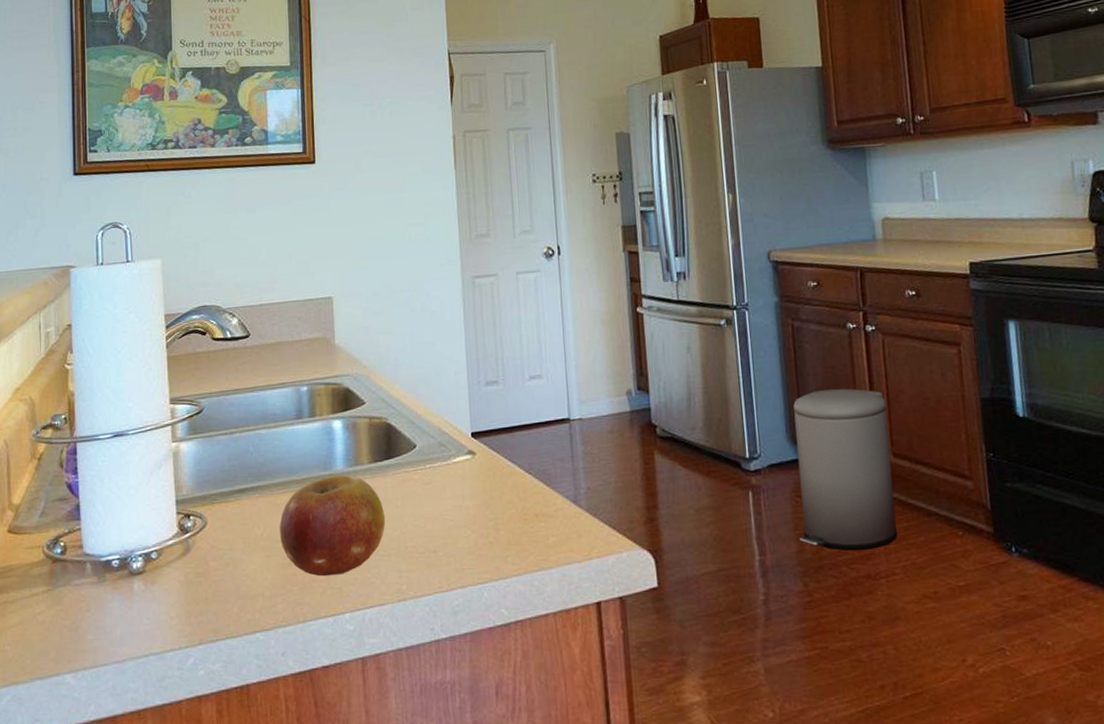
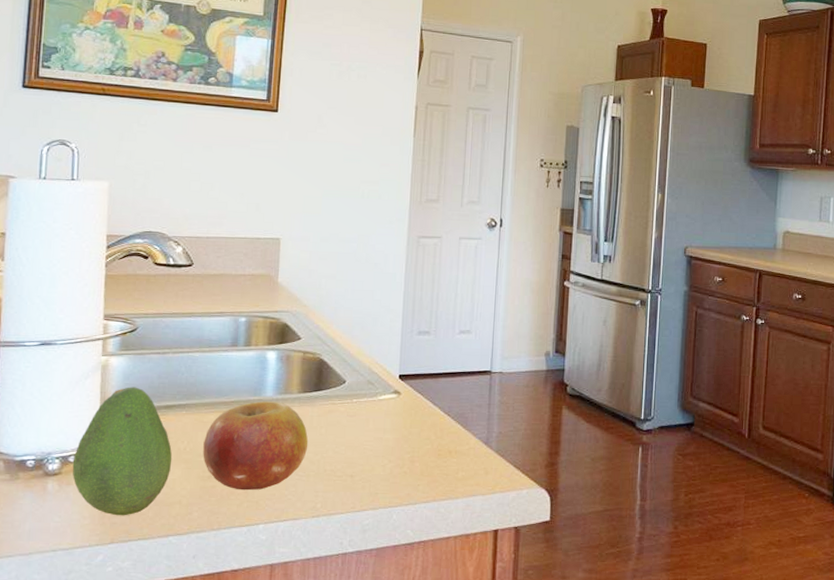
fruit: none [155,472,251,614] -> present [72,387,172,516]
pedal bin: present [793,388,898,551] -> none [676,368,764,502]

